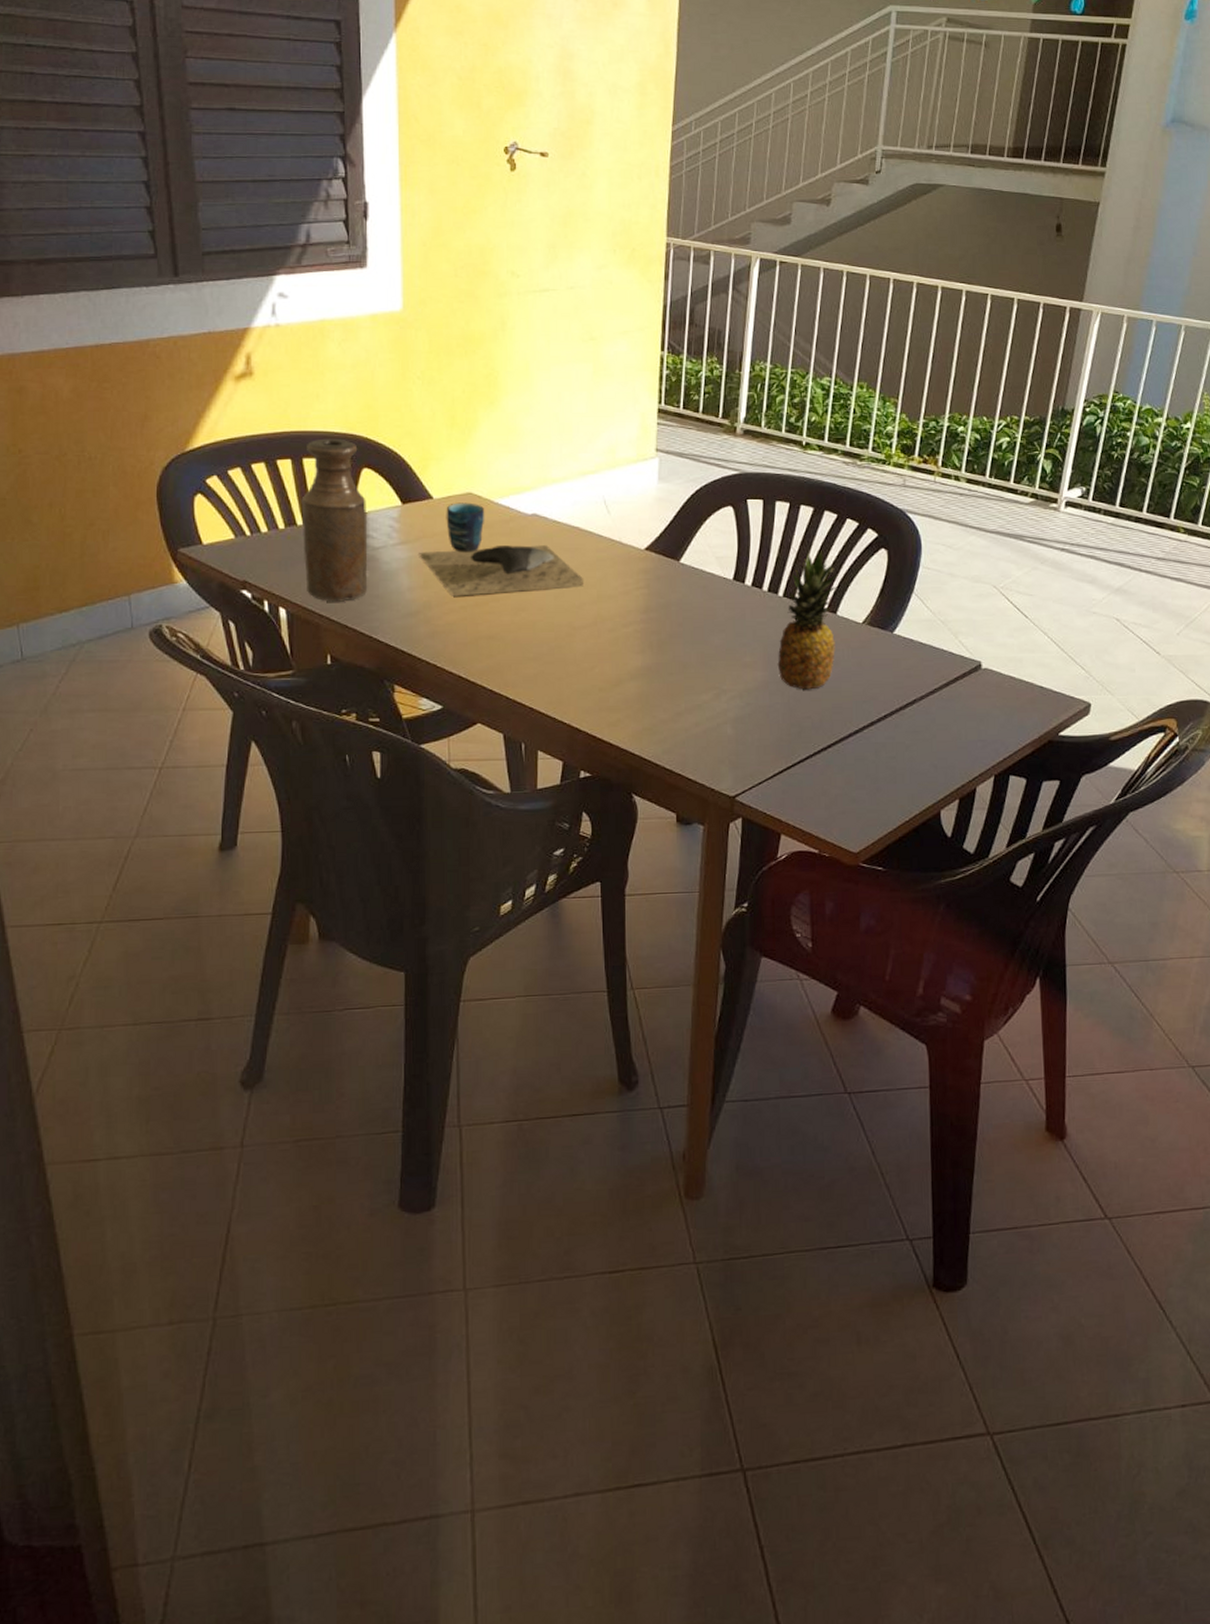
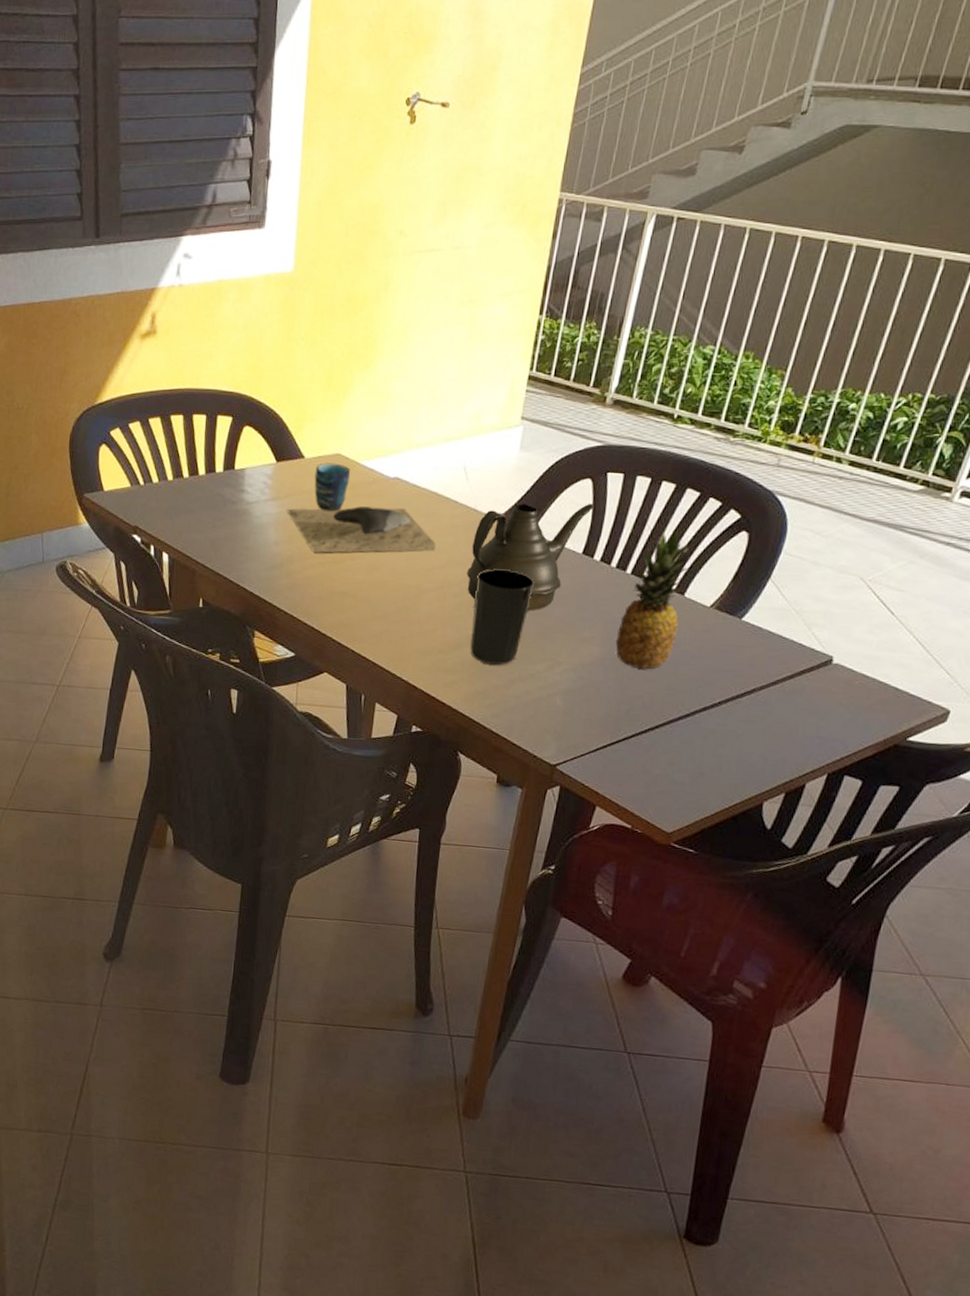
bottle: present [301,438,368,602] -> none [187,396,245,551]
teapot: none [620,529,738,641] -> present [467,503,594,611]
cup: none [630,600,689,698] -> present [470,569,534,665]

